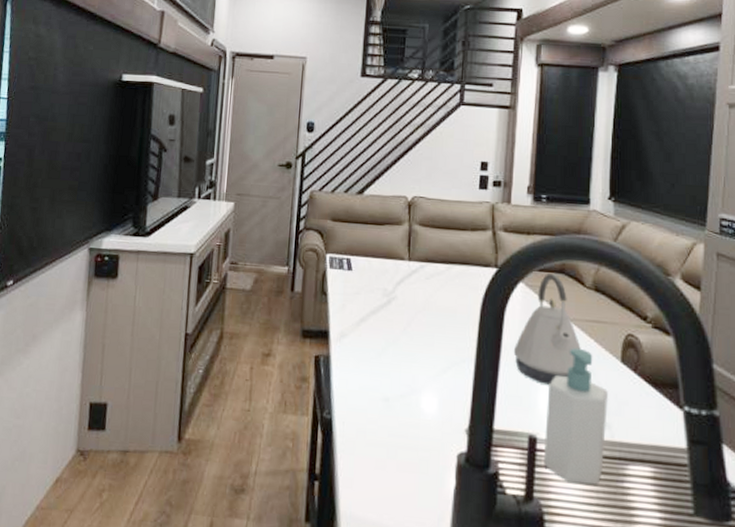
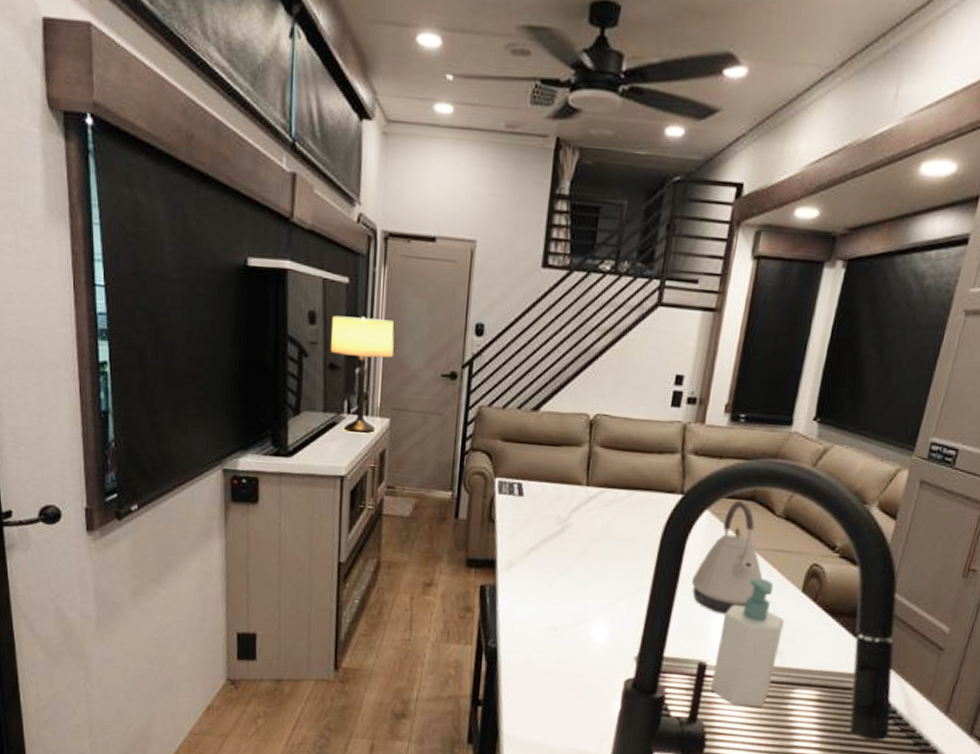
table lamp: none [186,118,239,215] -> present [331,315,394,433]

